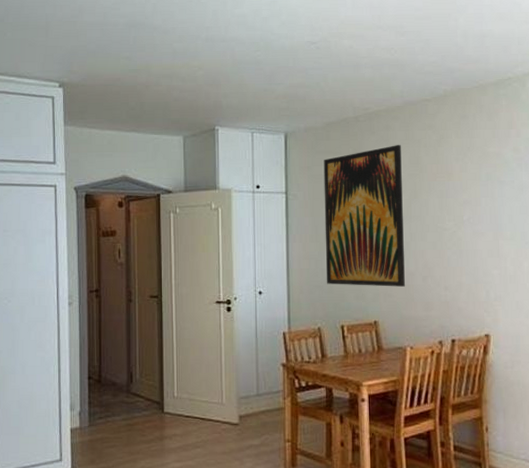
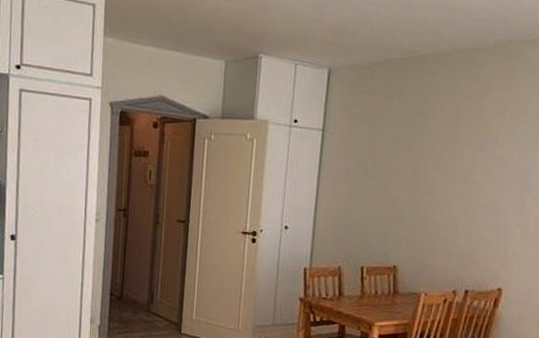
wall art: present [323,145,405,287] -> none [352,92,444,235]

